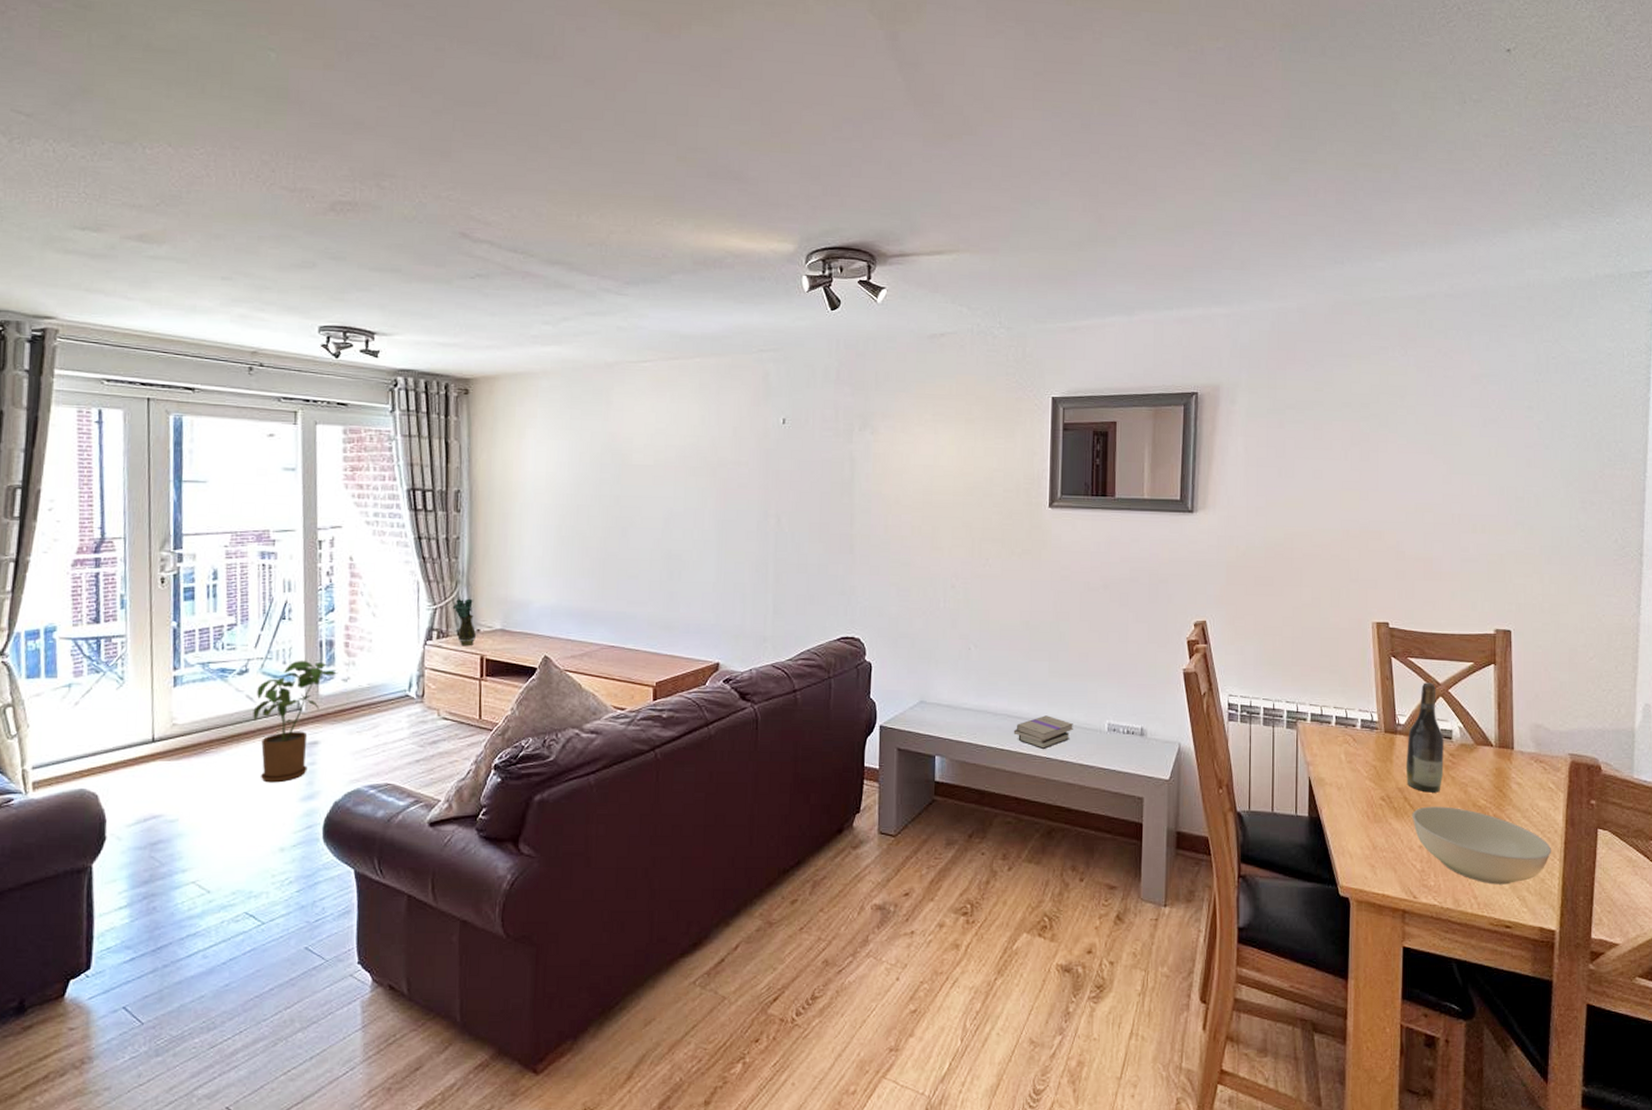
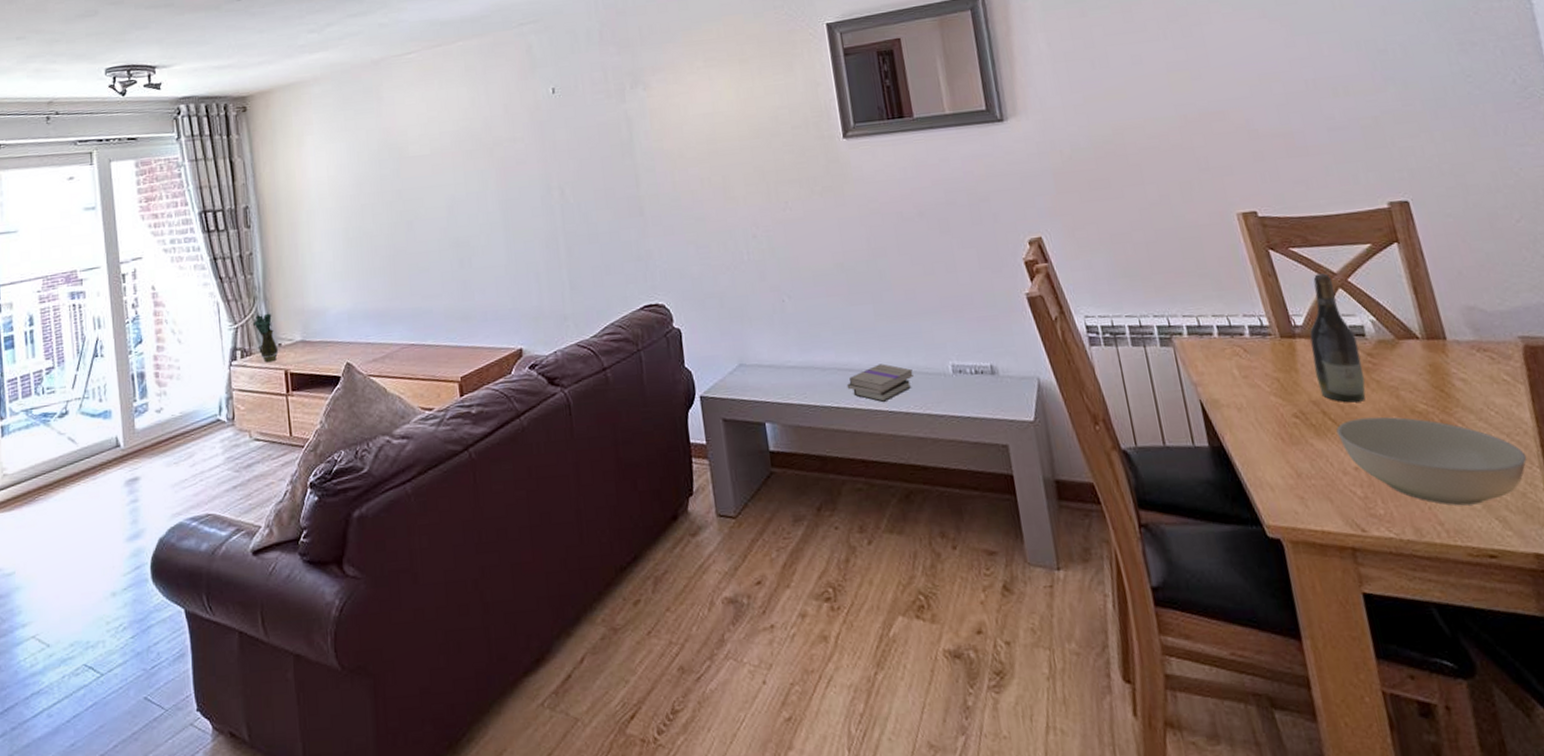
house plant: present [253,660,338,783] -> none [76,395,151,525]

